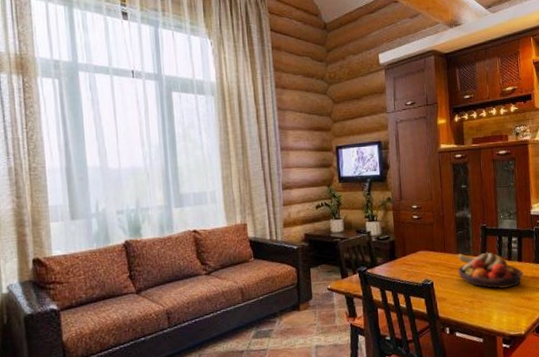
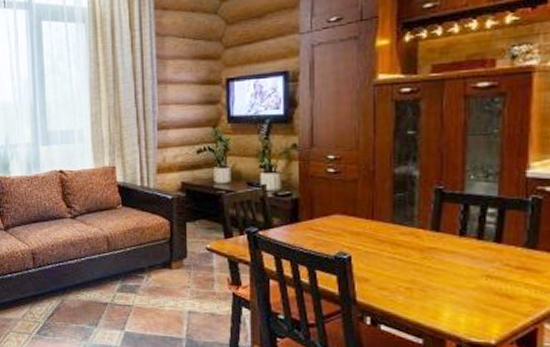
fruit bowl: present [458,252,524,289] -> none [391,223,503,277]

